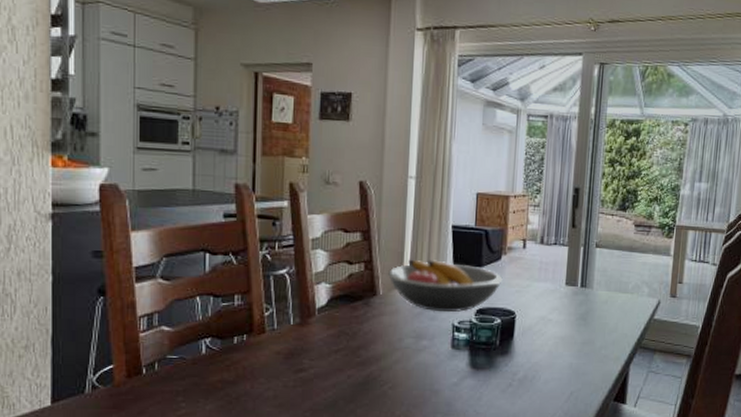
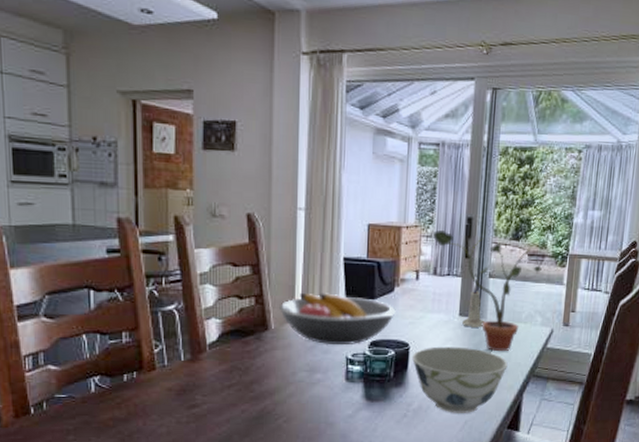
bowl: none [518,315,614,384] -> present [412,346,508,413]
potted plant: none [541,199,649,323] -> present [433,229,542,352]
candle: none [568,254,592,297] -> present [461,284,486,328]

